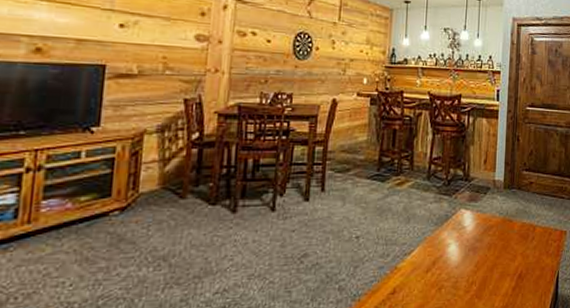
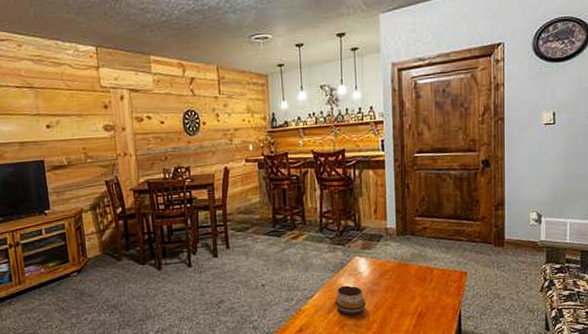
decorative bowl: none [435,241,467,275] -> present [335,285,366,315]

